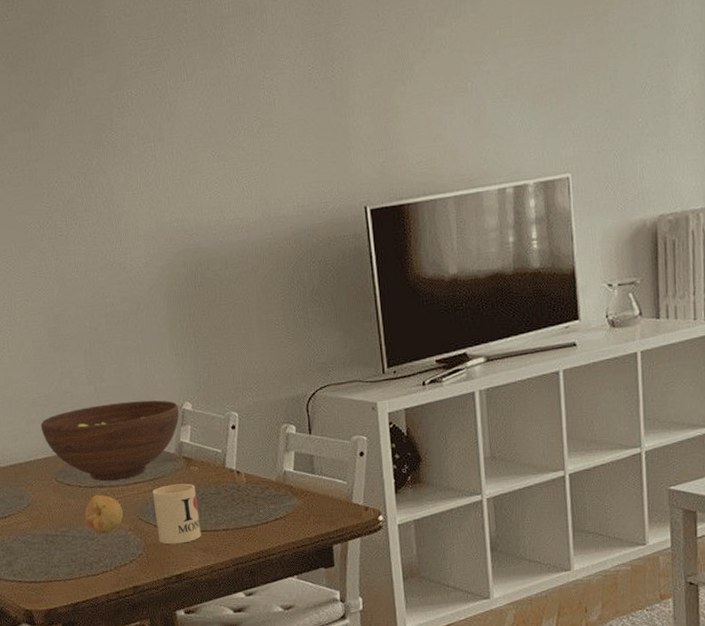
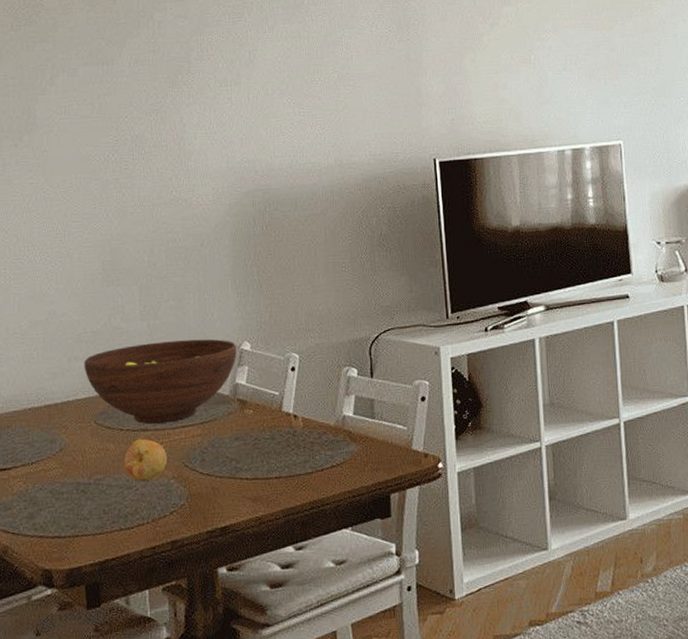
mug: present [152,483,201,545] -> none [201,427,251,494]

